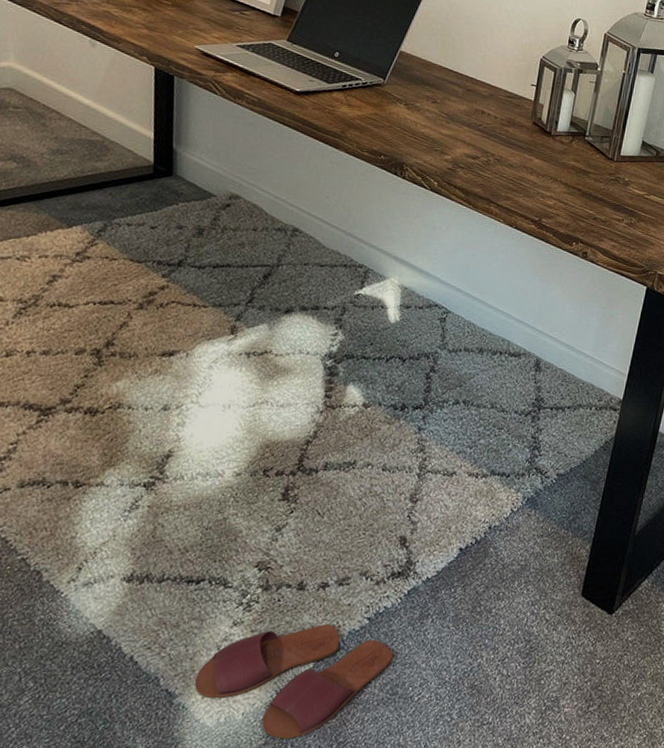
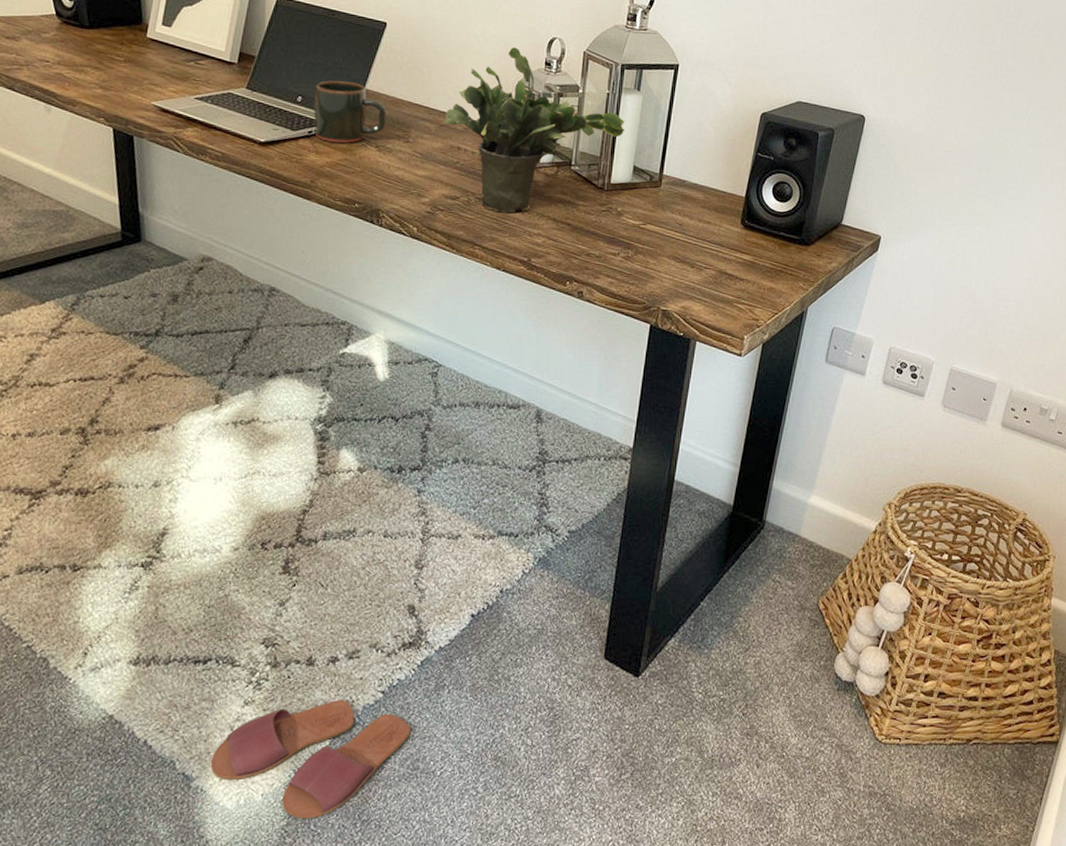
mug: none [348,40,418,99] -> present [313,80,386,143]
potted plant: none [470,24,637,175] -> present [443,47,625,213]

